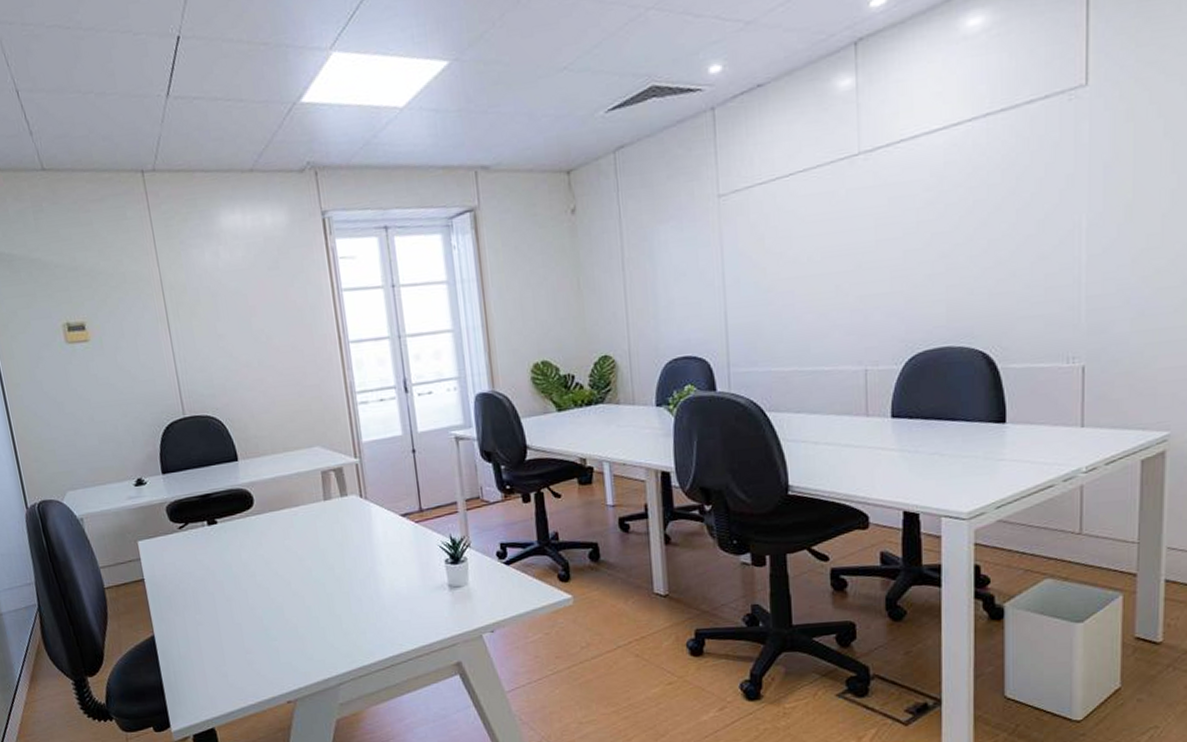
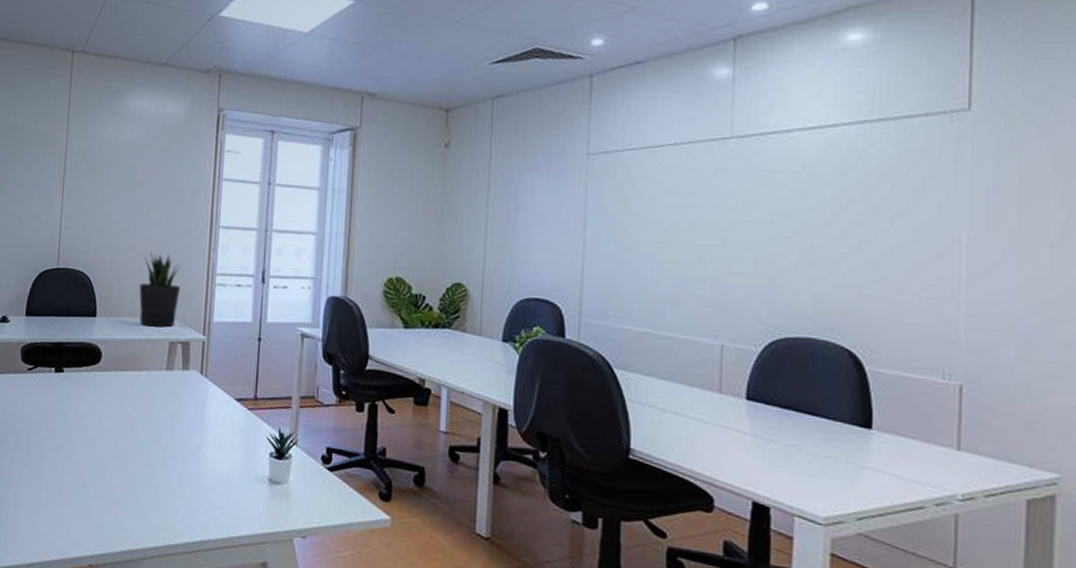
planter: none [276,380,324,460] -> present [139,250,181,328]

